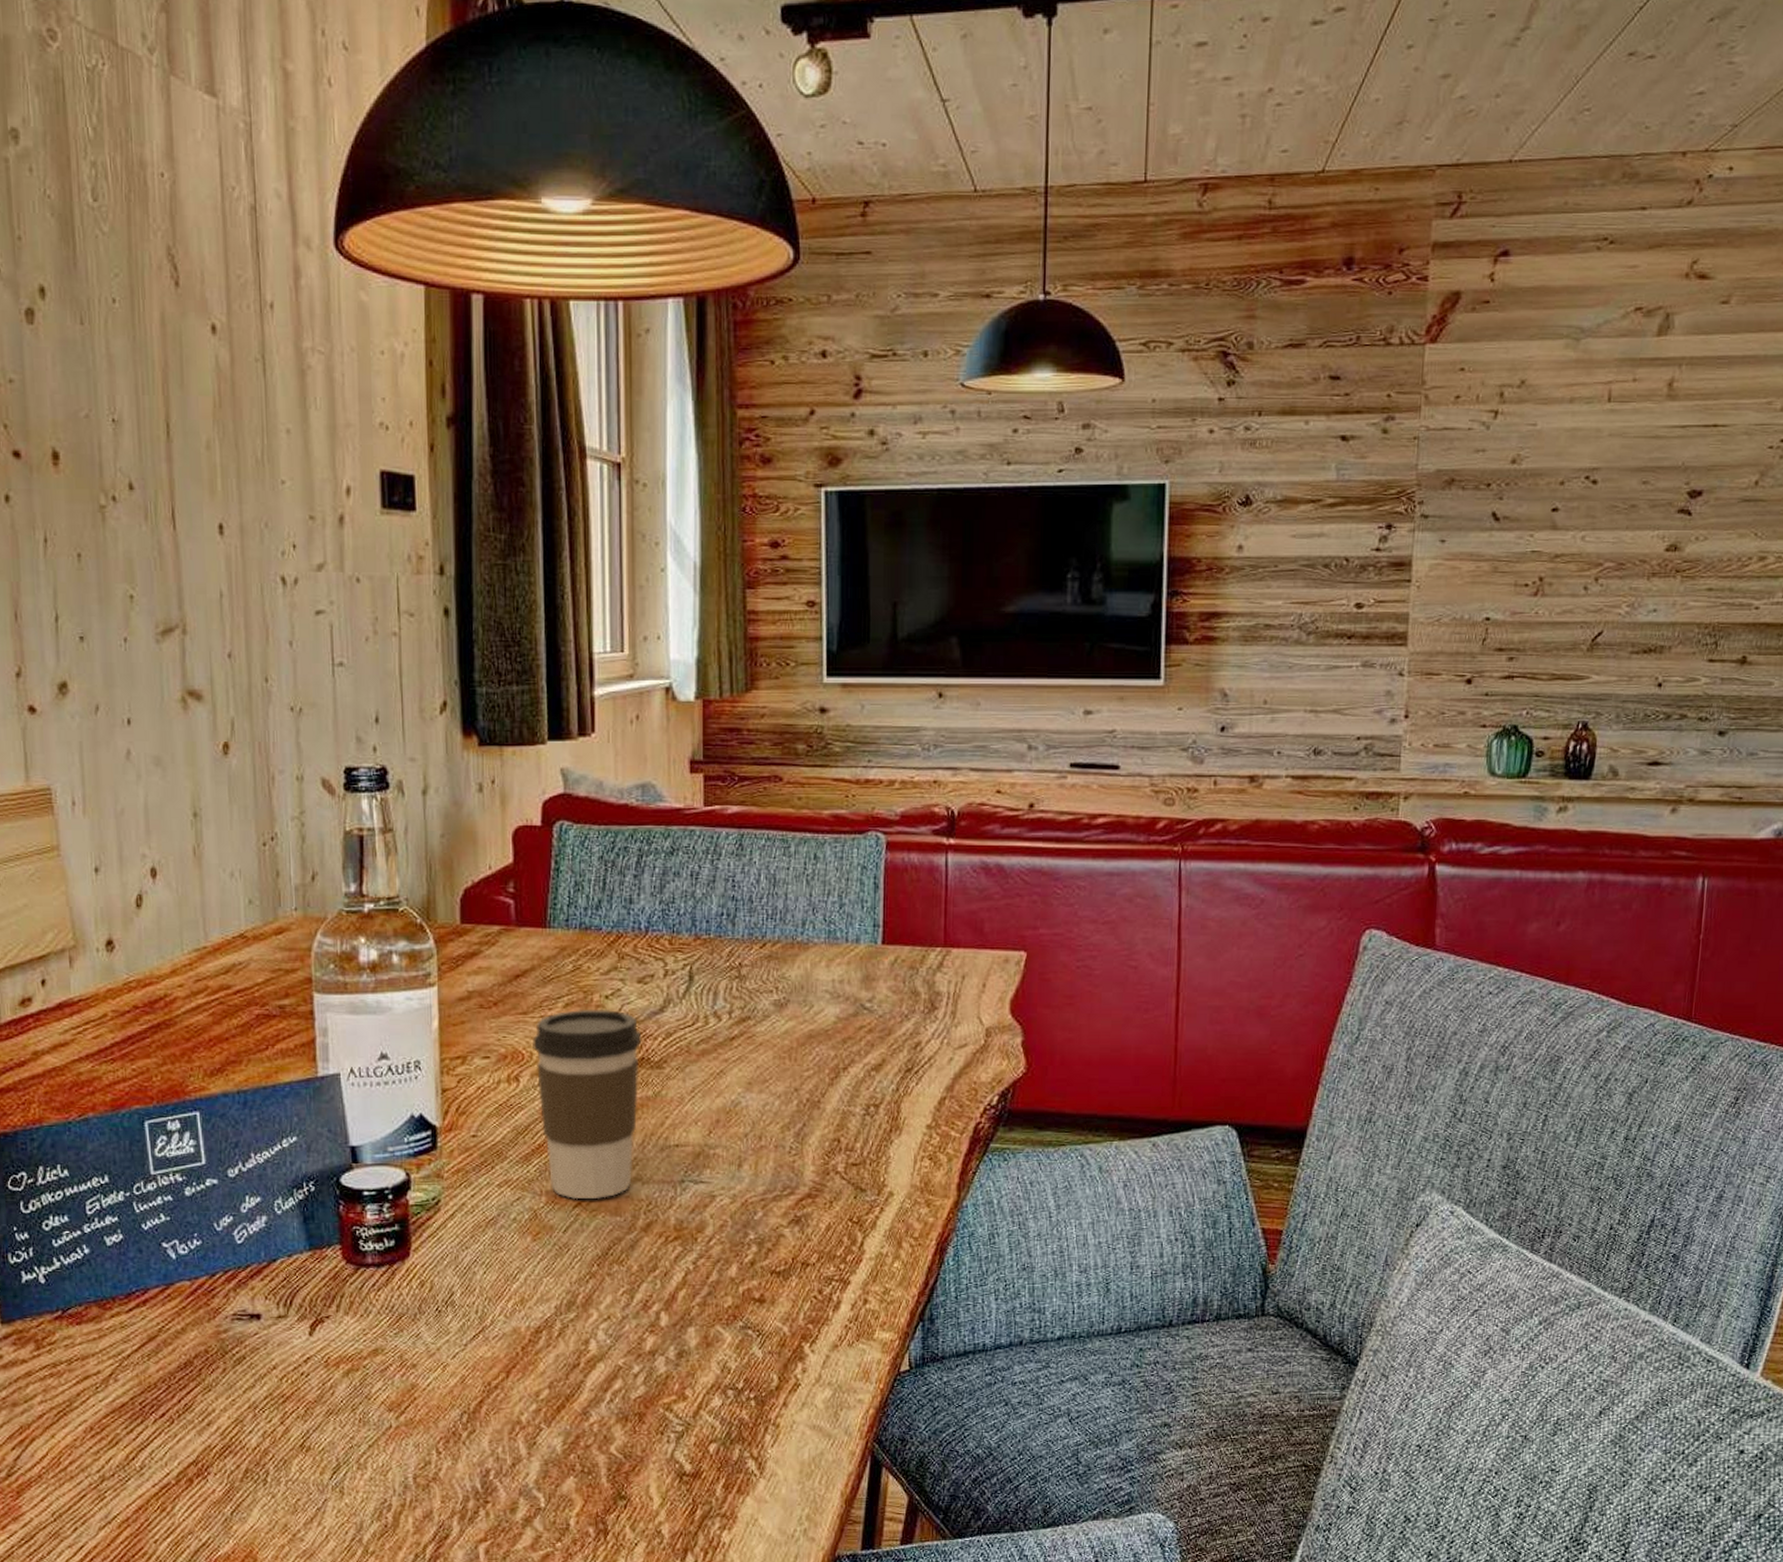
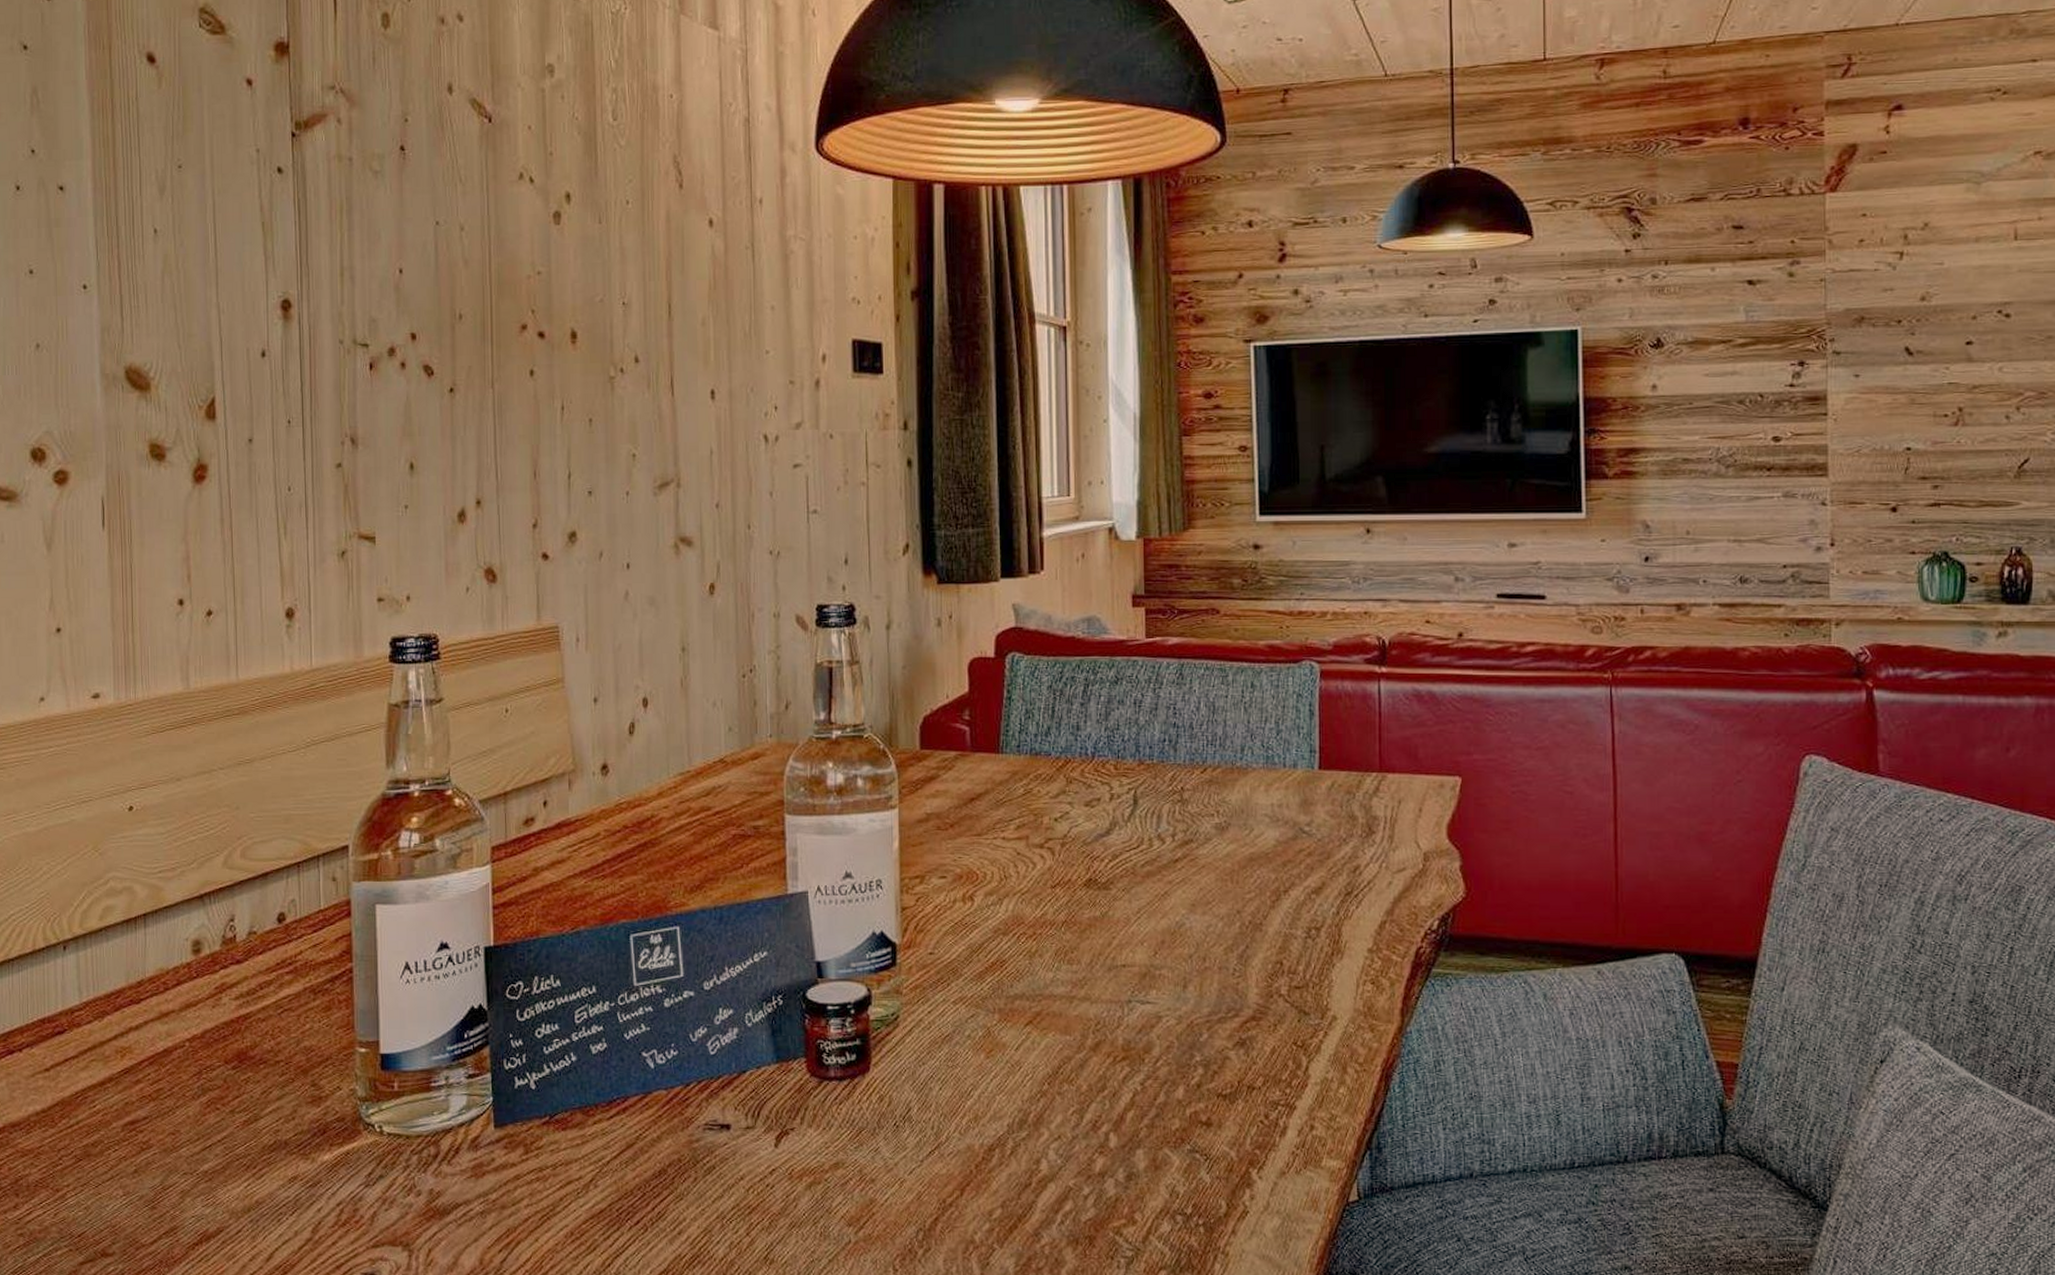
coffee cup: present [532,1009,642,1200] -> none [986,831,1090,1018]

